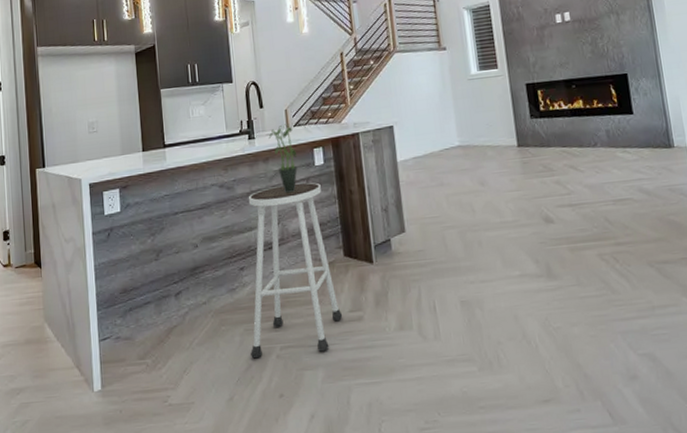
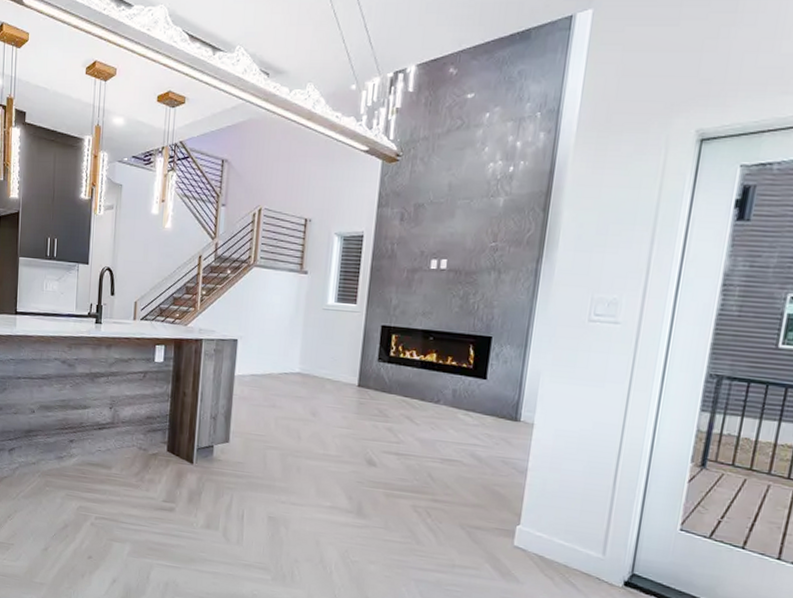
stool: present [248,182,343,359] -> none [68,373,157,530]
potted plant: present [268,123,298,194] -> none [114,315,140,383]

